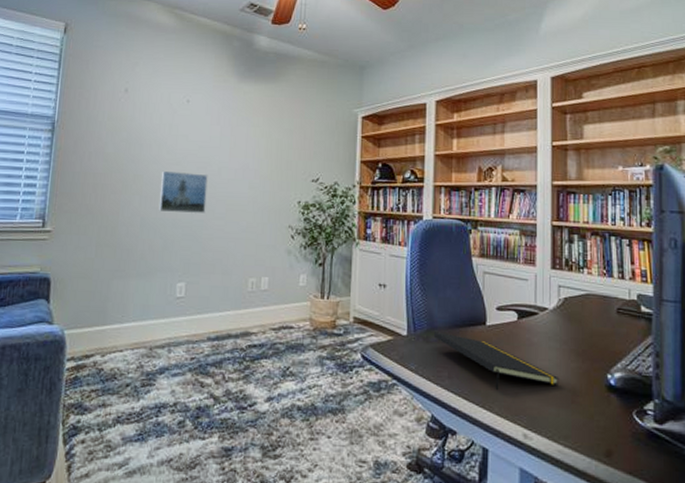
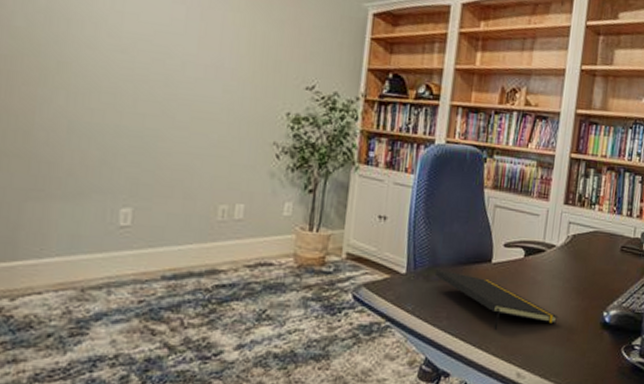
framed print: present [158,170,208,214] -> none [94,58,167,121]

